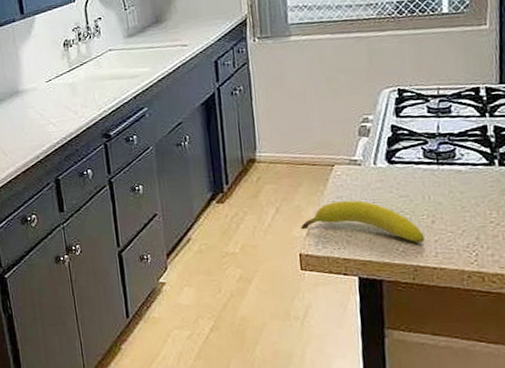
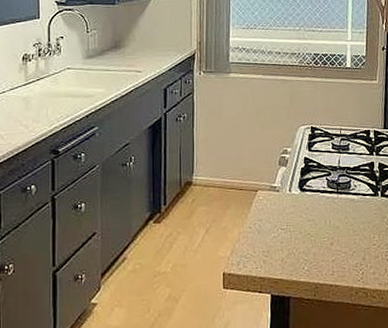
fruit: present [300,200,425,244] -> none [226,223,325,263]

